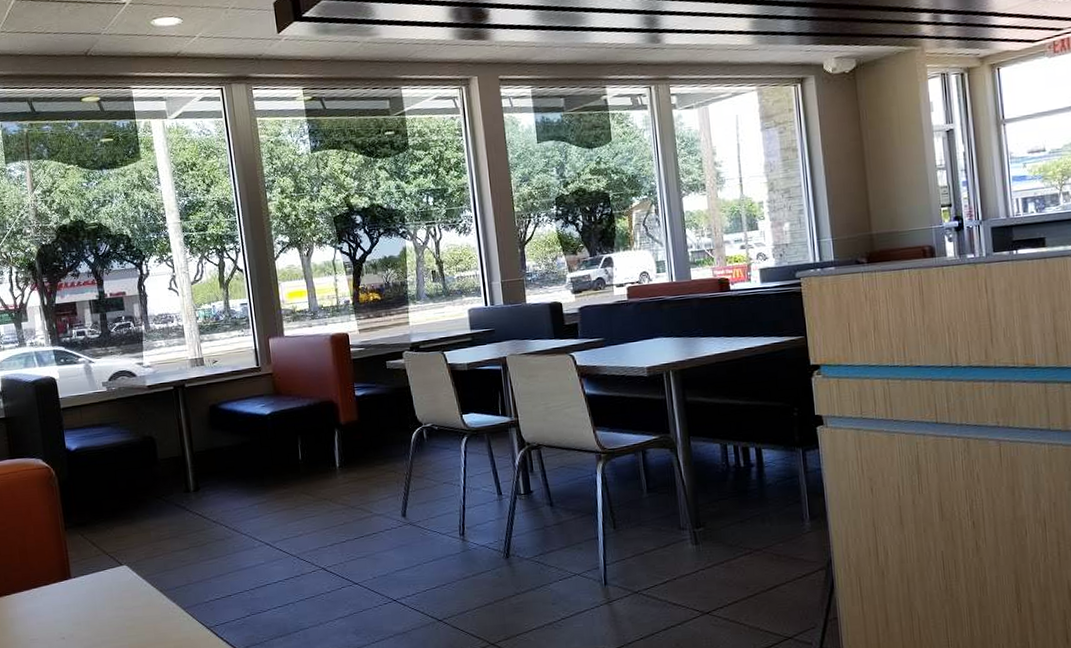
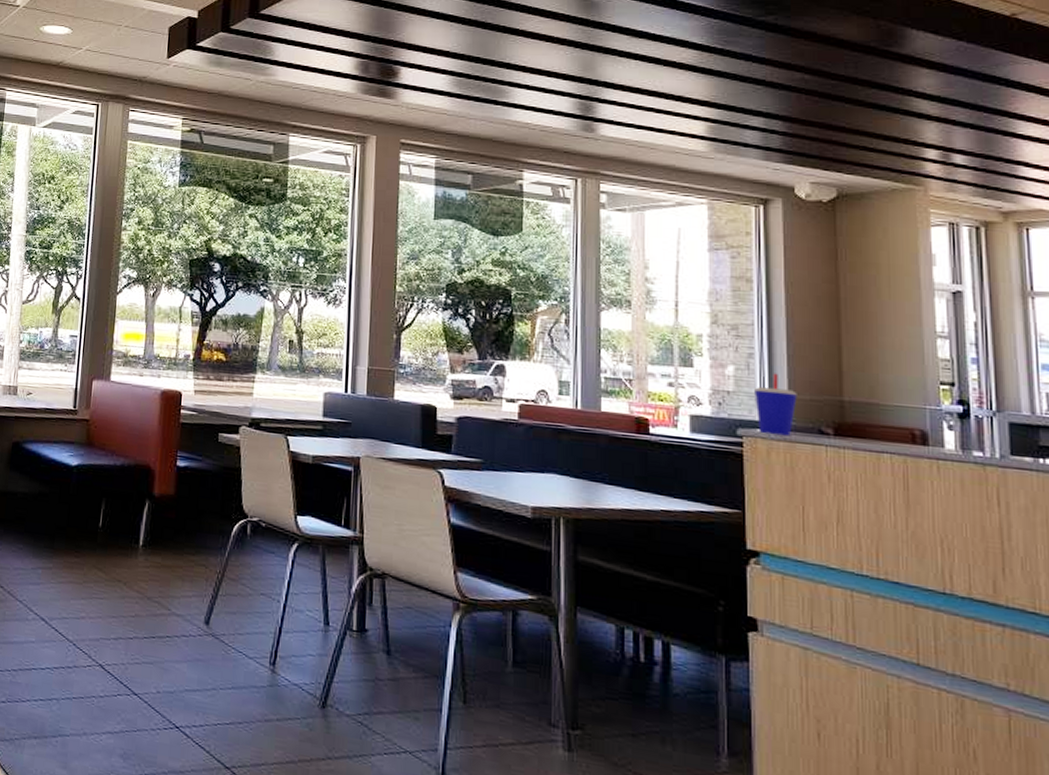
beverage cup: none [806,222,838,273] -> present [755,373,797,437]

